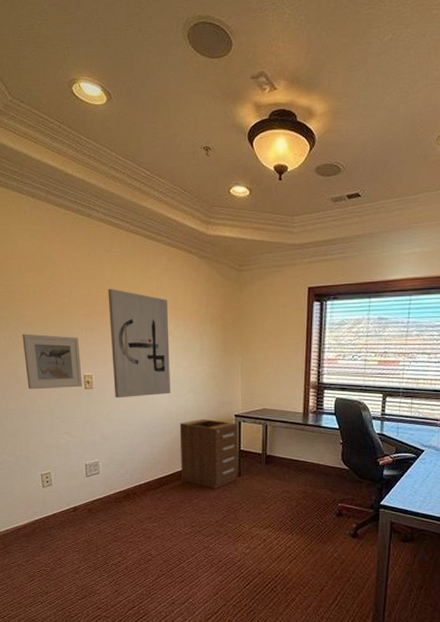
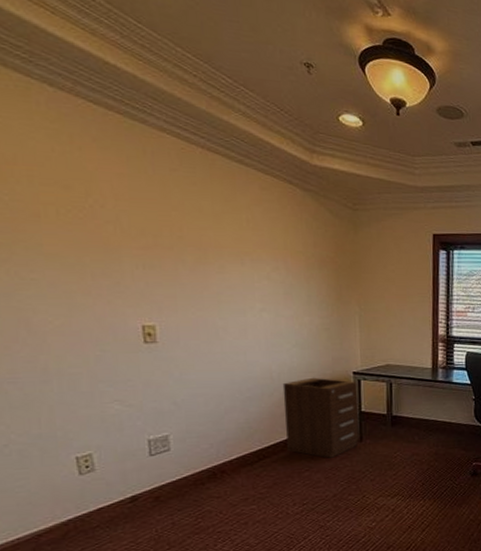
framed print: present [22,334,82,390] -> none [37,268,140,344]
wall art: present [108,289,171,399] -> none [175,218,269,355]

